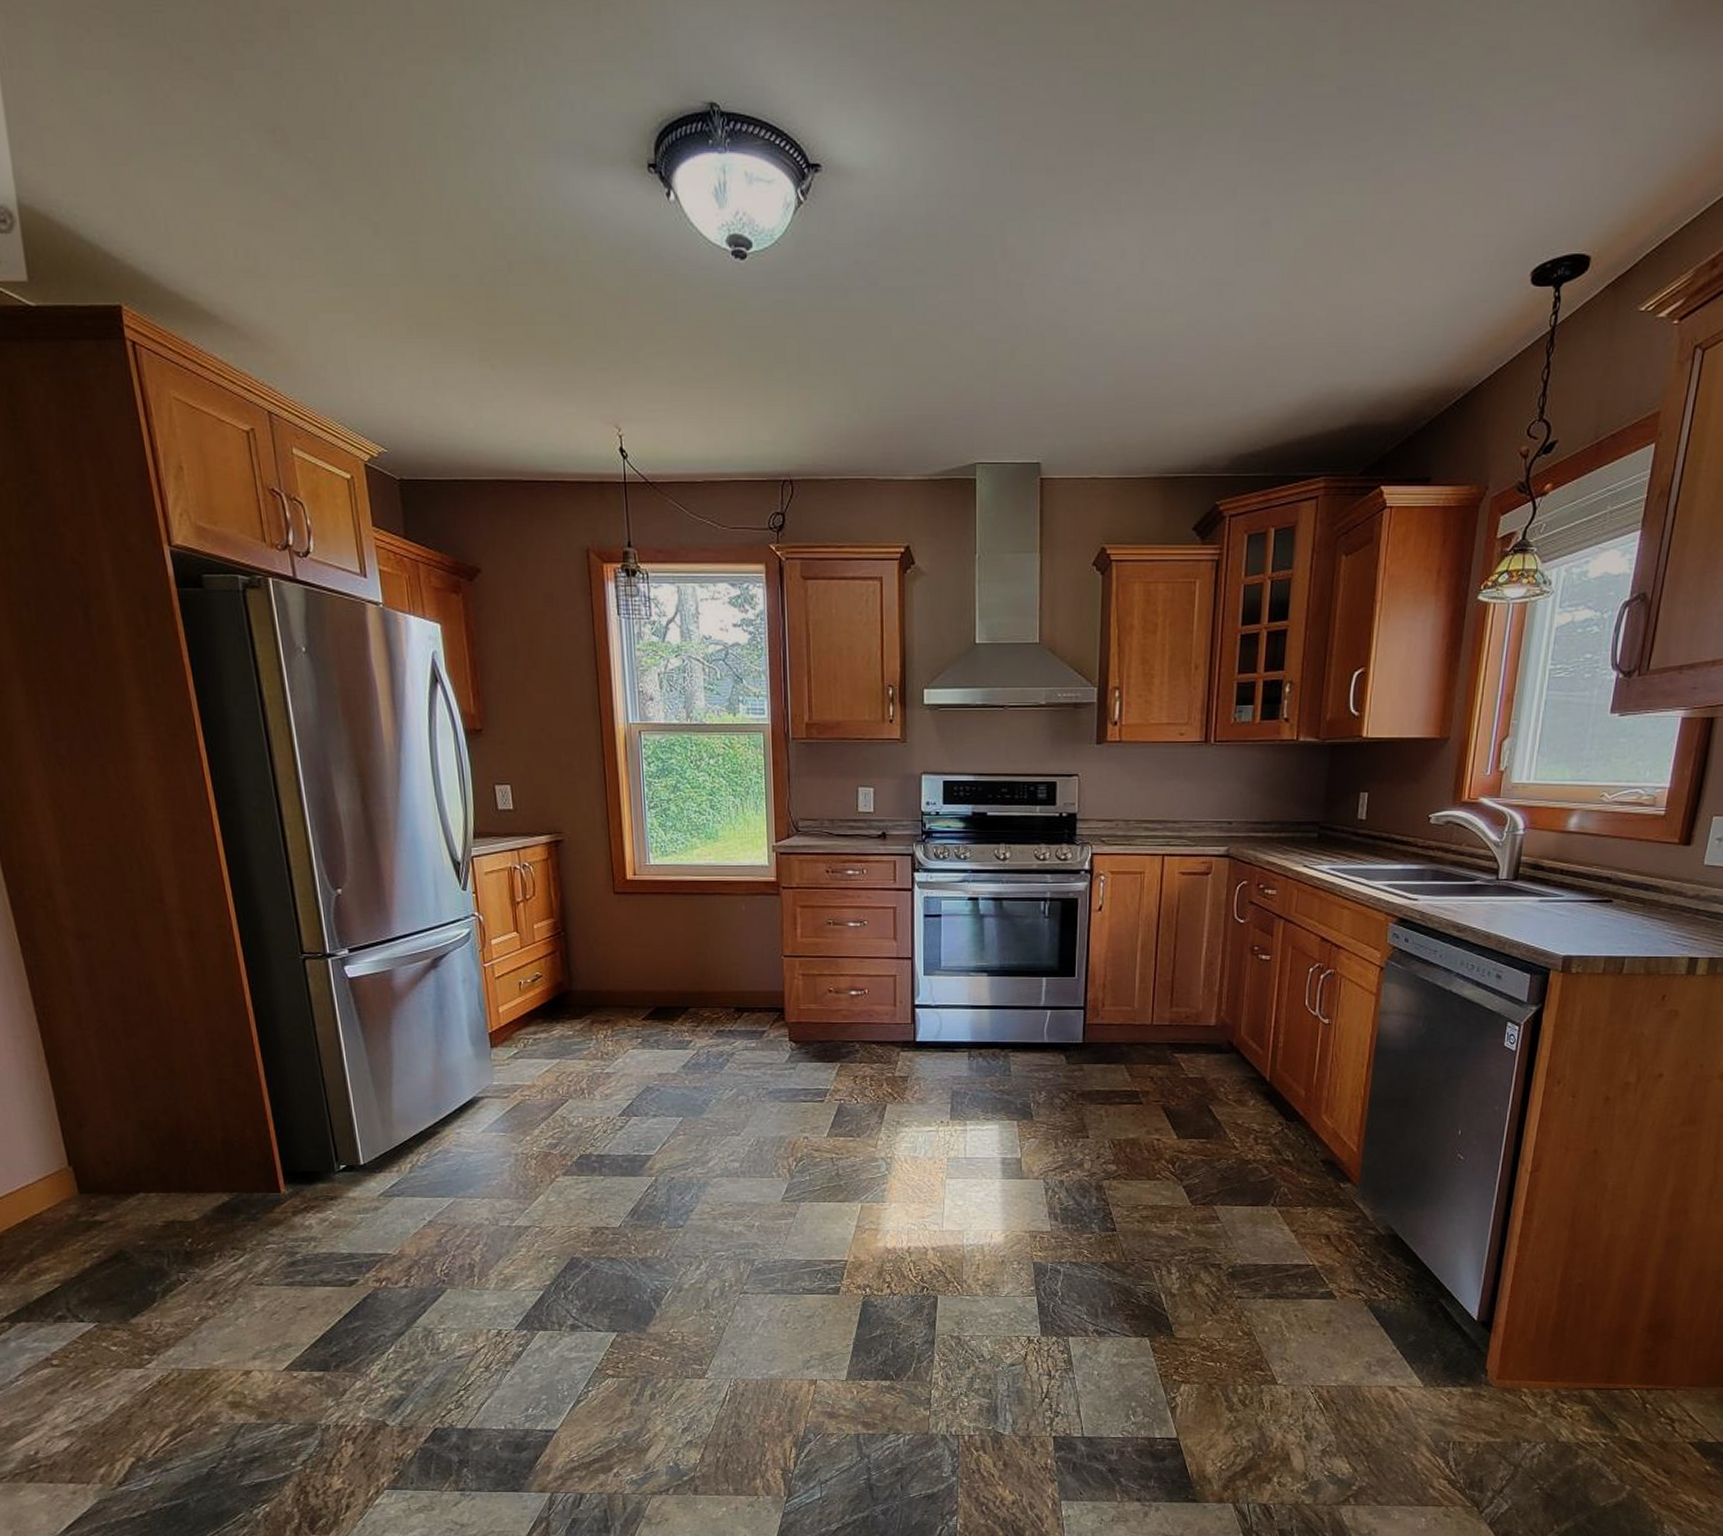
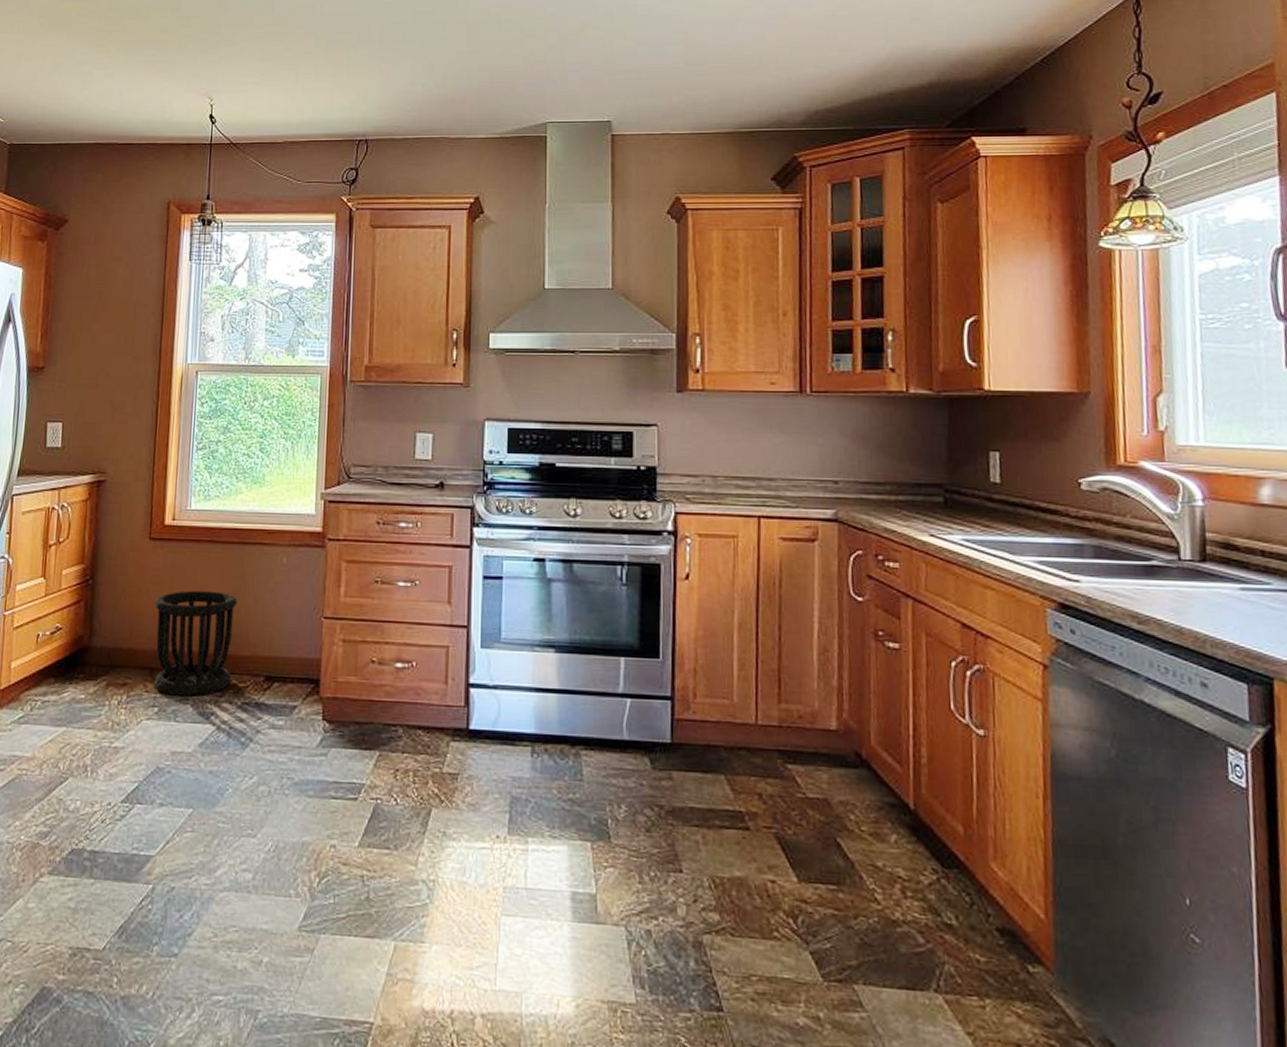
wastebasket: none [626,938,705,1028] -> present [154,590,237,697]

